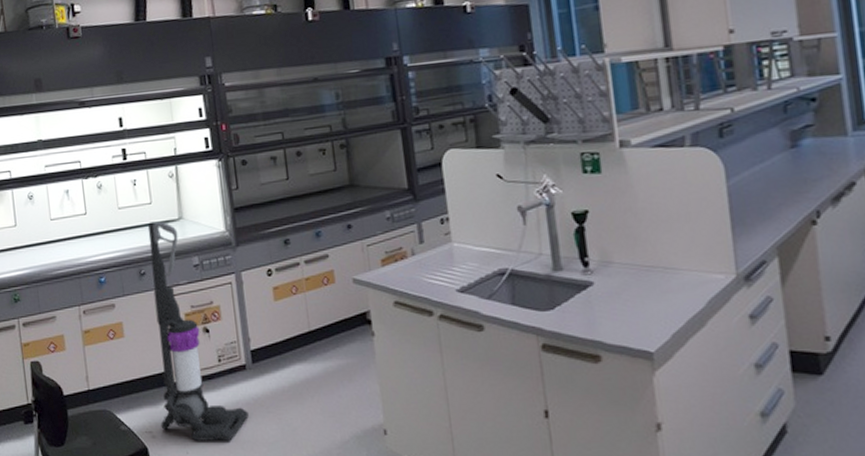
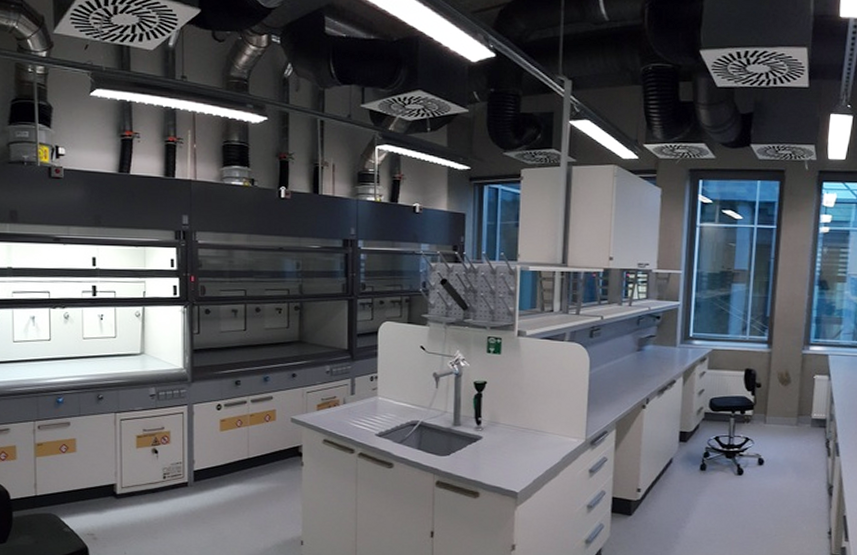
vacuum cleaner: present [147,221,250,442] -> none [103,353,186,546]

